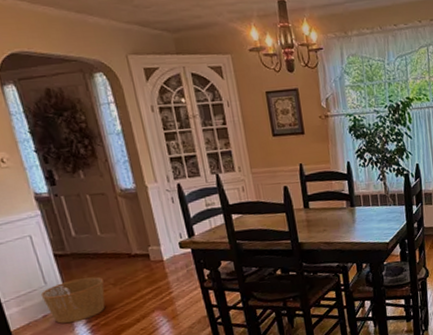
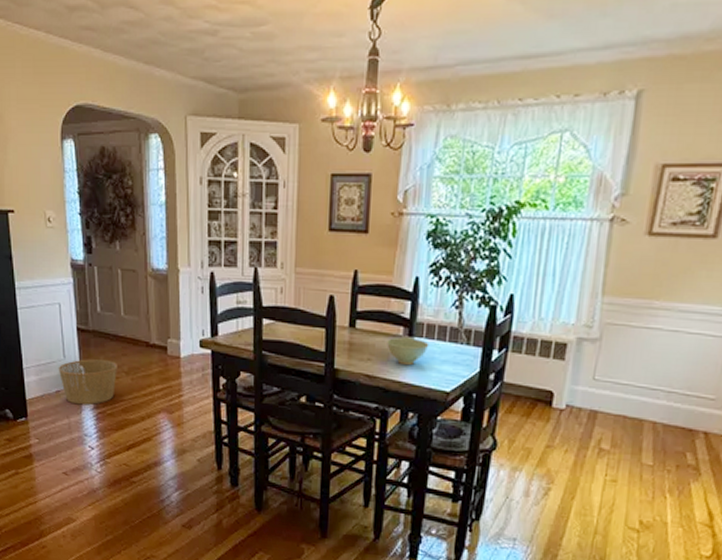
bowl: none [335,208,367,230] -> present [387,338,430,366]

